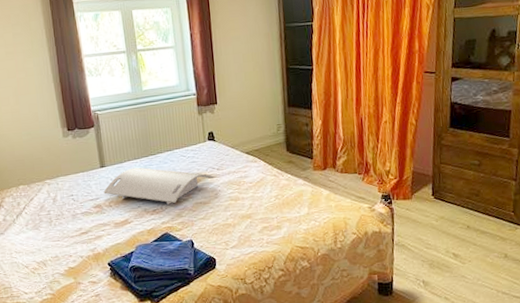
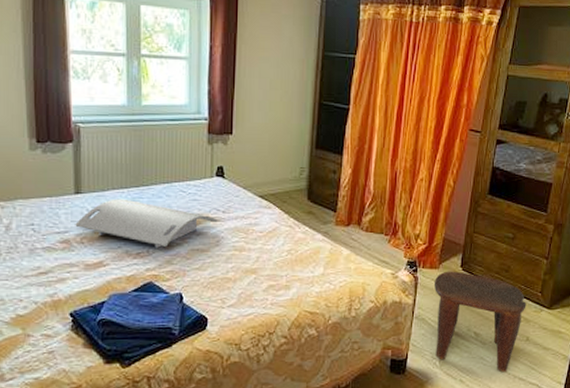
stool: none [409,199,501,289] -> present [433,271,526,373]

